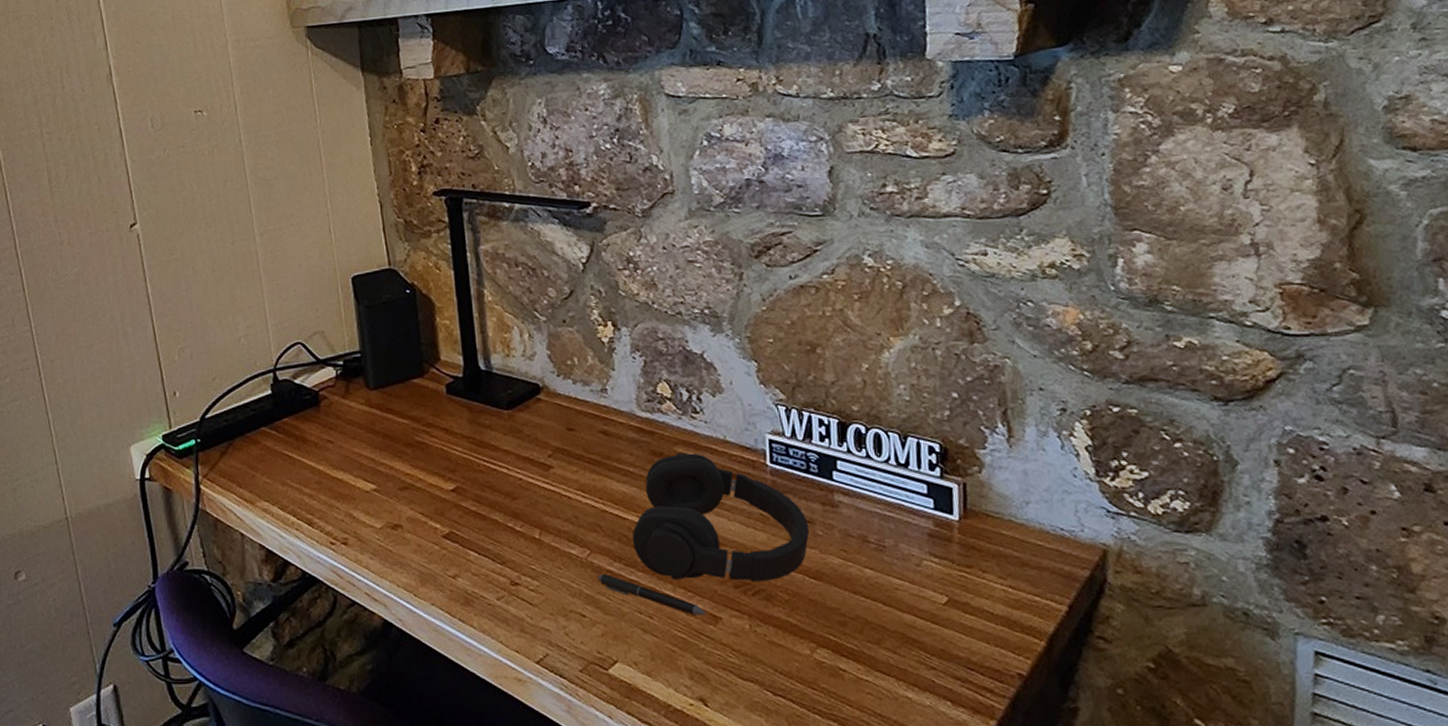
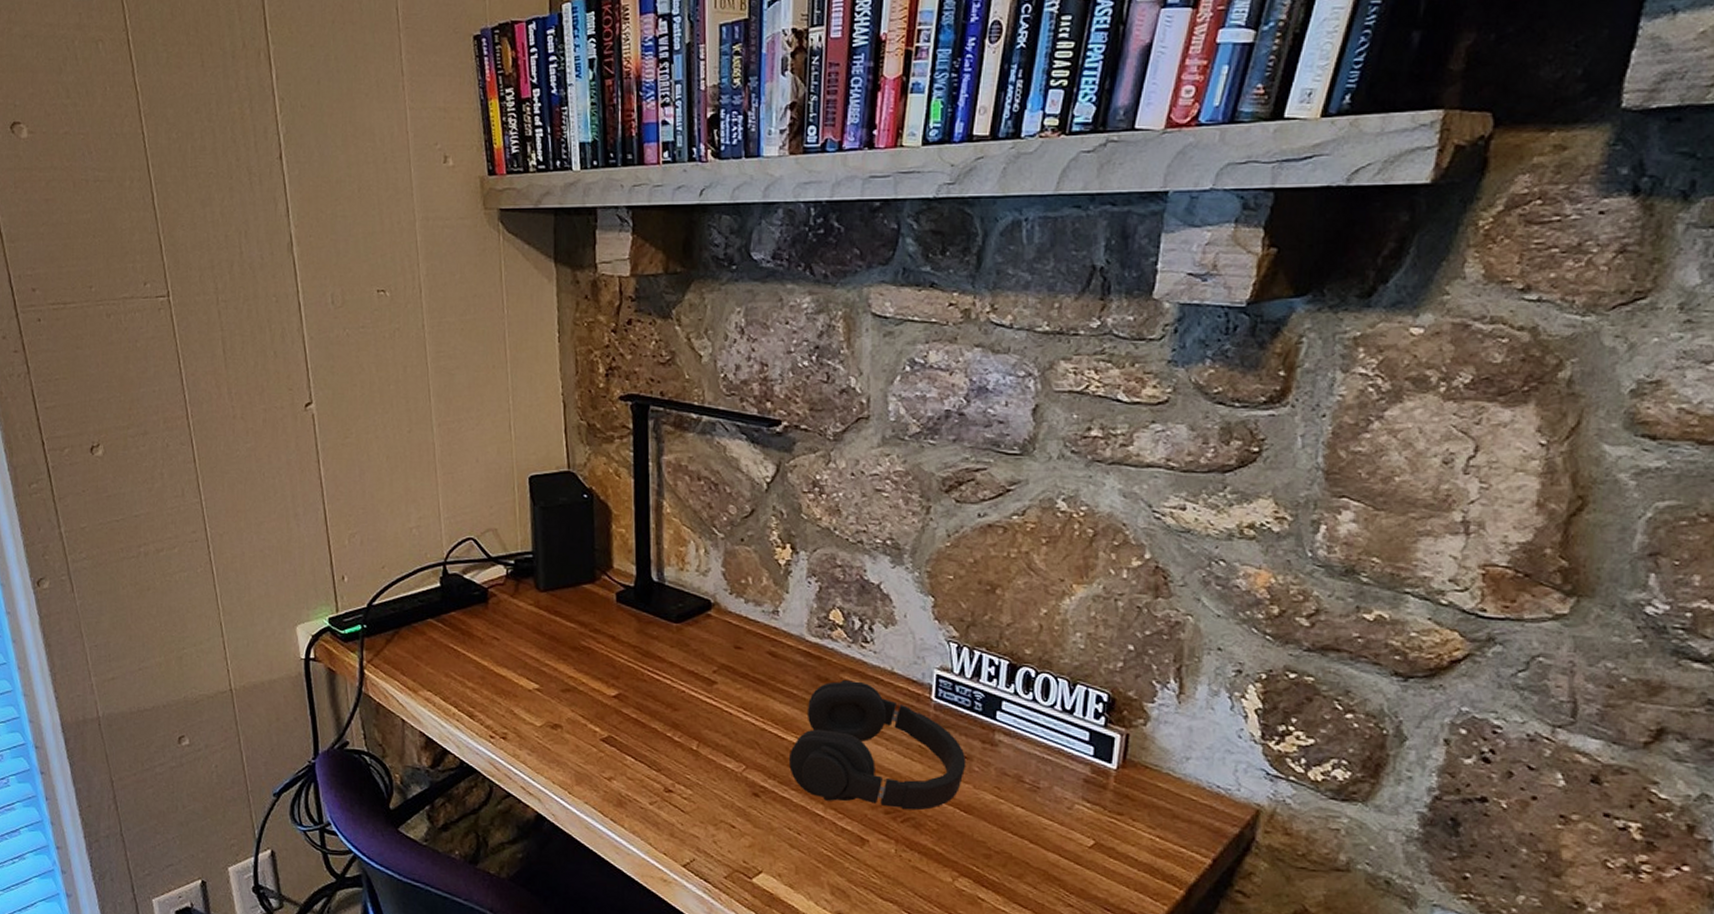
pen: present [598,574,707,615] -> none [751,789,855,837]

